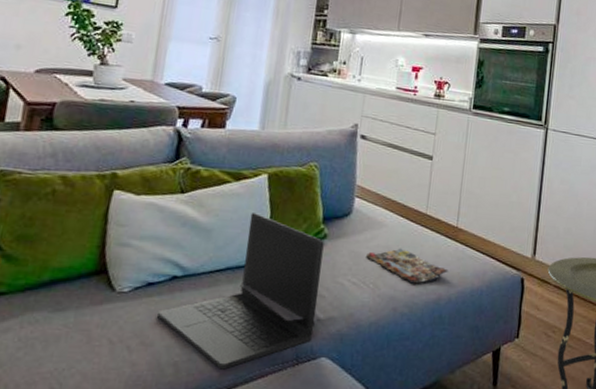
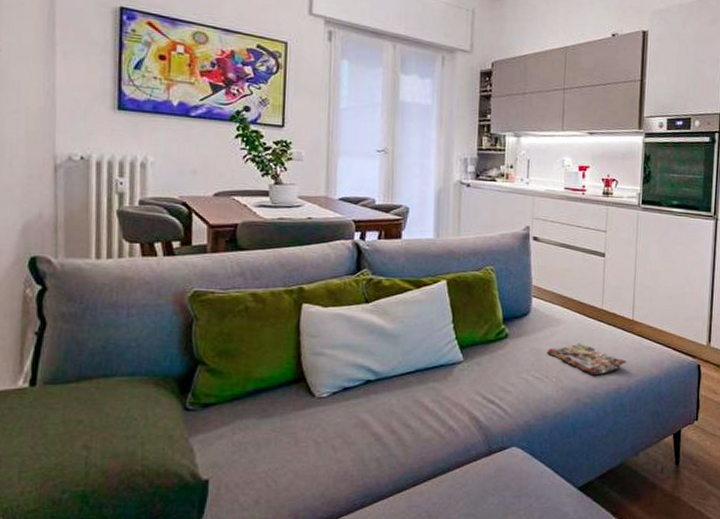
laptop: present [156,213,324,370] -> none [355,318,506,462]

